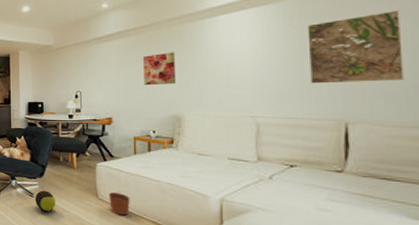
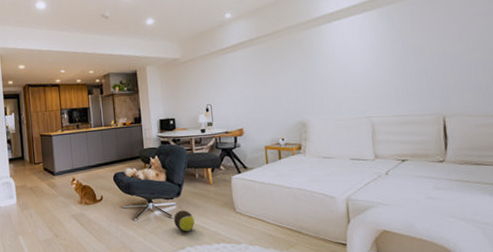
plant pot: present [109,191,130,216] -> none [246,202,266,226]
wall art: present [143,52,177,86] -> none [268,59,300,94]
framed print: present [307,9,406,84] -> none [407,11,486,83]

